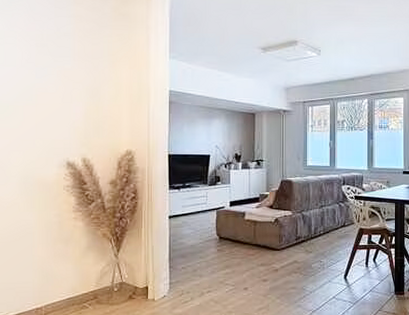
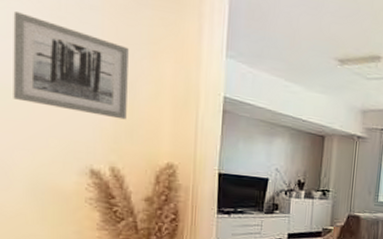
wall art: none [9,45,94,119] -> present [13,11,129,120]

